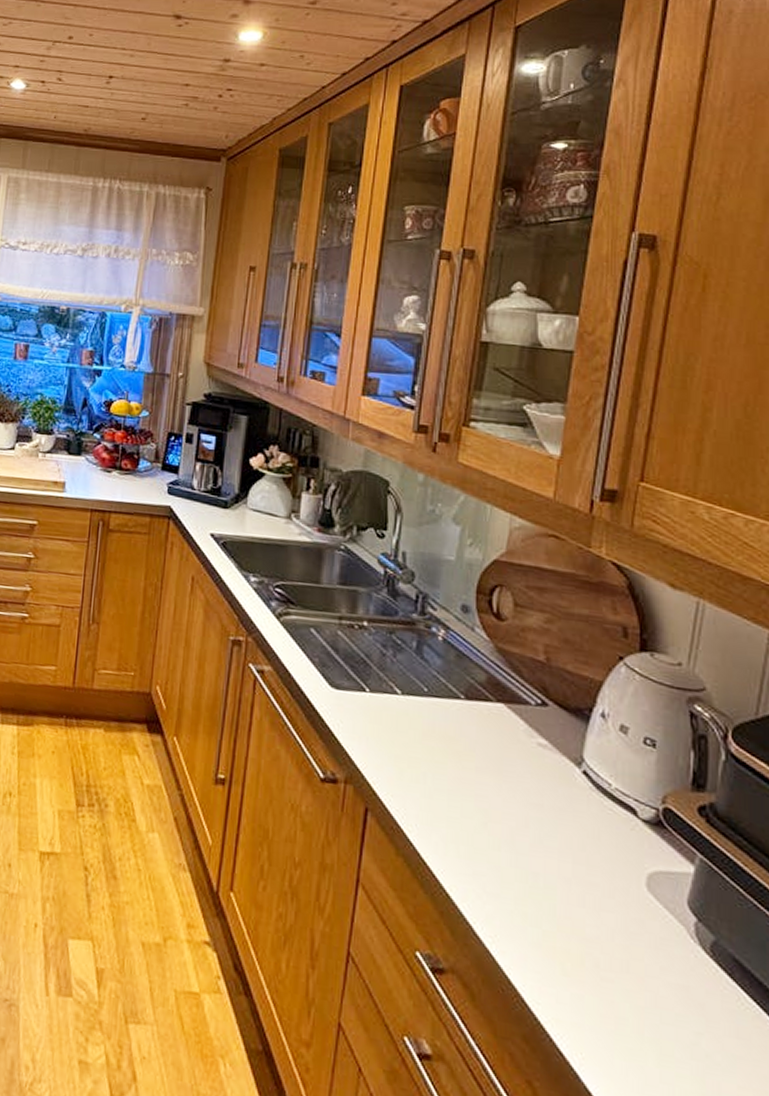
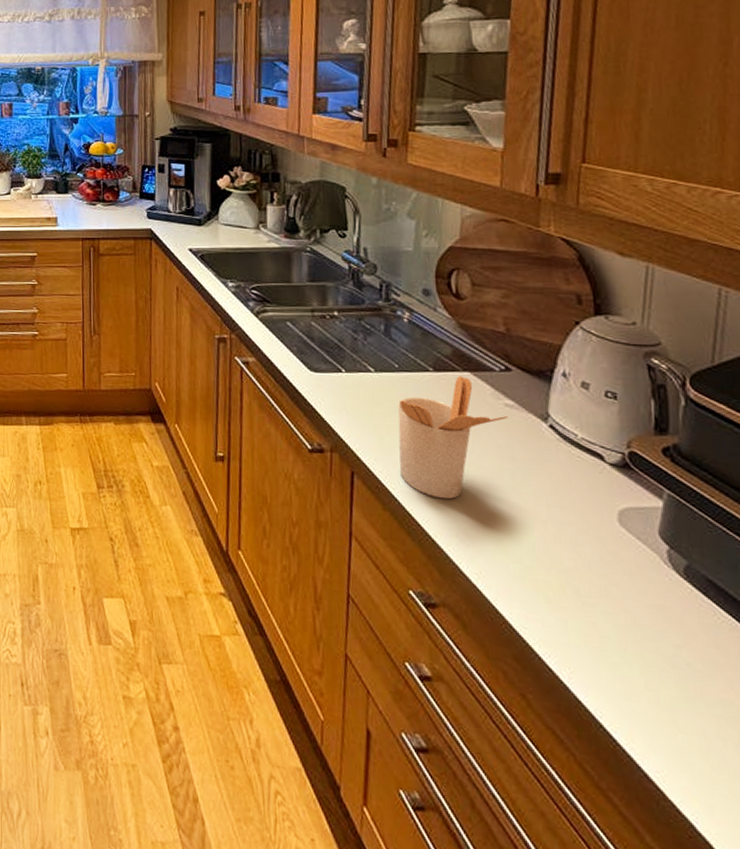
utensil holder: none [418,707,540,848] -> present [398,376,508,500]

